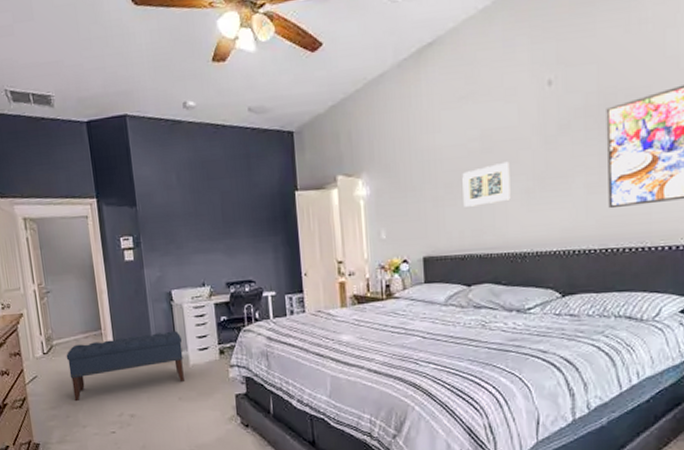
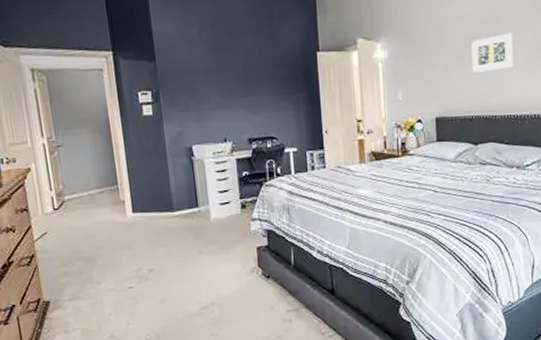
bench: present [66,331,184,402] -> none [79,185,205,258]

